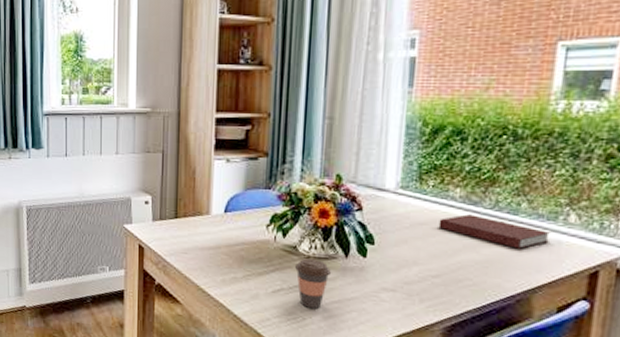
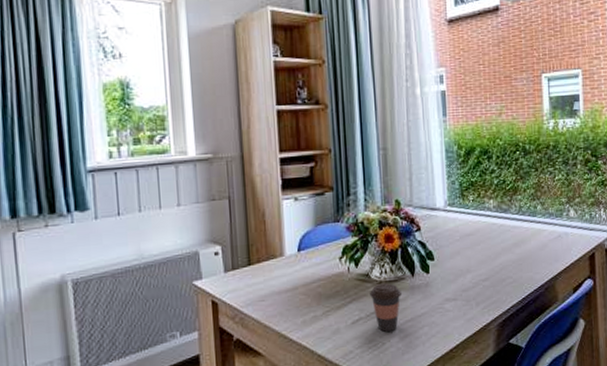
notebook: present [438,214,550,249] -> none [481,221,560,245]

